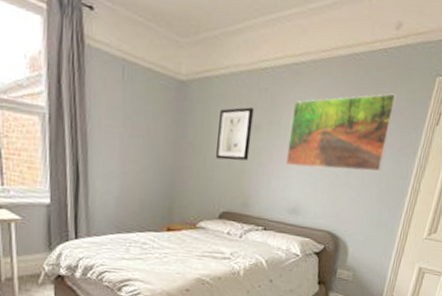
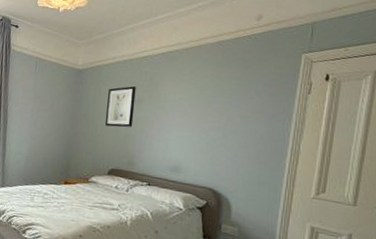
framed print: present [285,93,398,172] -> none [164,69,265,135]

